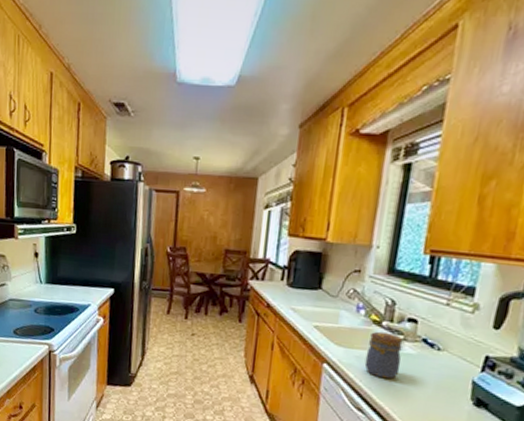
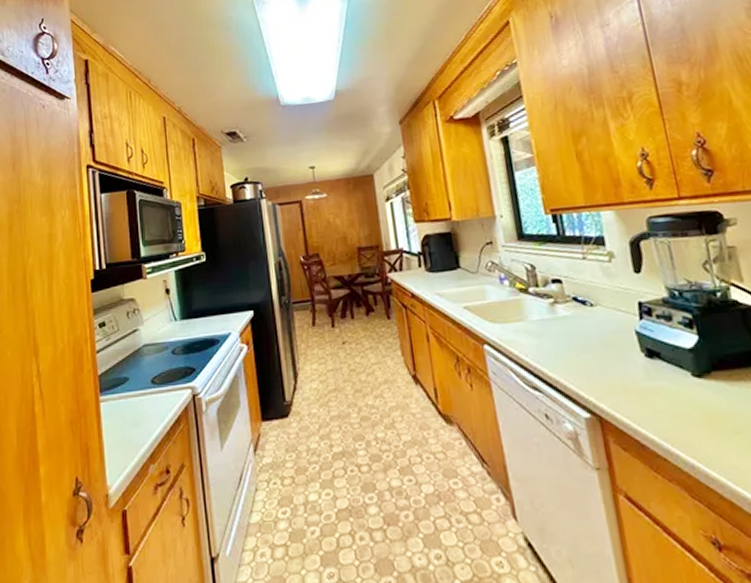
jar: present [364,331,403,379] -> none [521,298,562,349]

